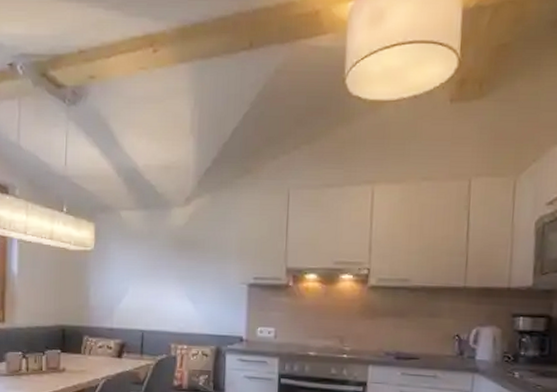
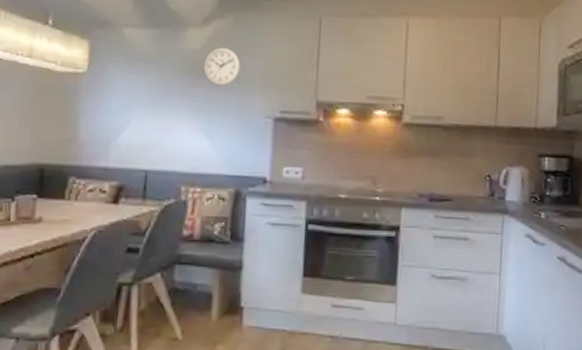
wall clock: none [186,223,218,258] -> present [203,47,240,87]

